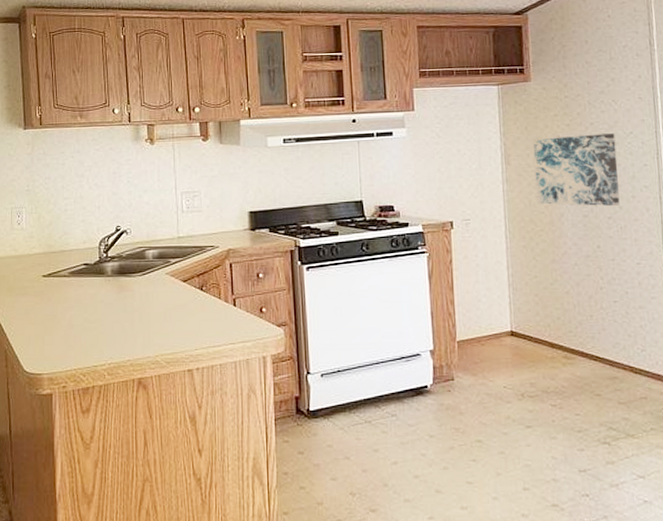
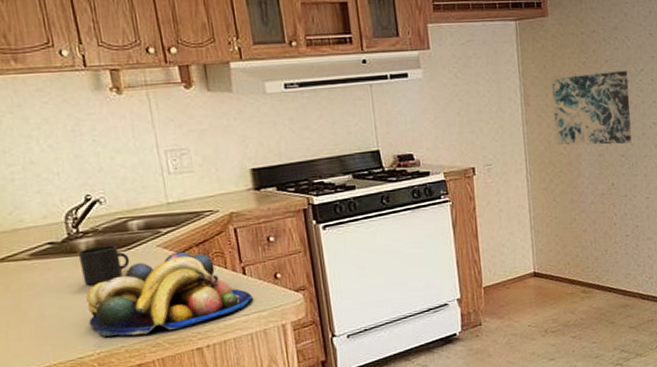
mug: none [105,270,143,304] -> present [78,245,130,286]
fruit bowl: none [105,280,239,352] -> present [86,251,252,337]

